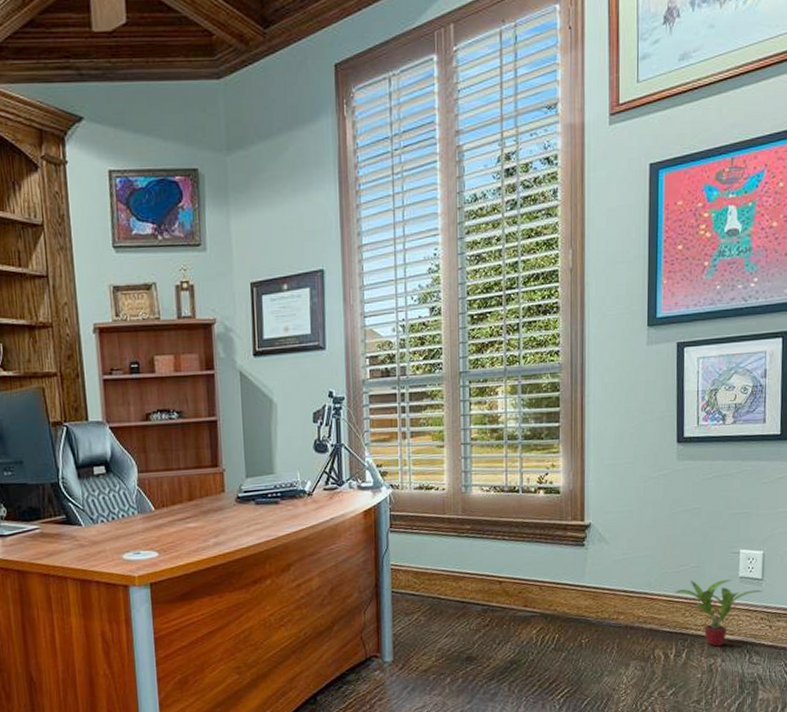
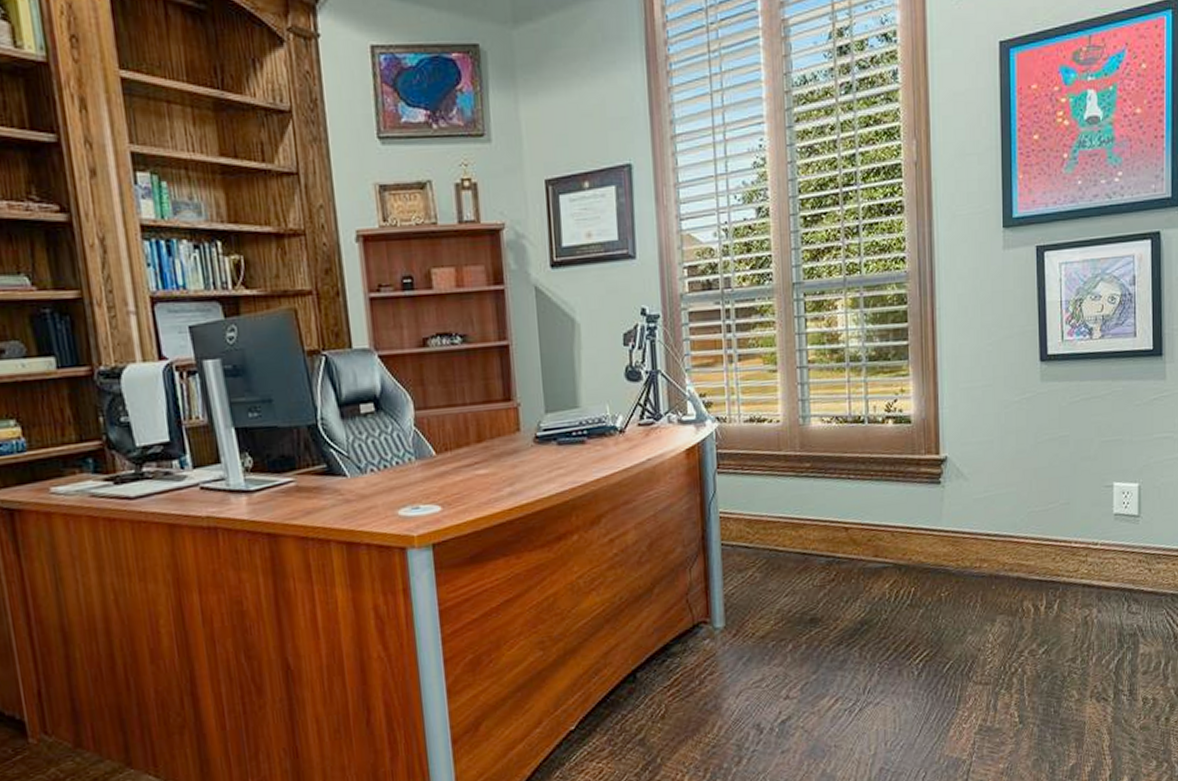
potted plant: present [675,579,763,647] -> none [1044,517,1140,595]

